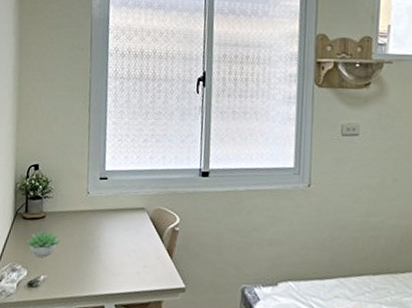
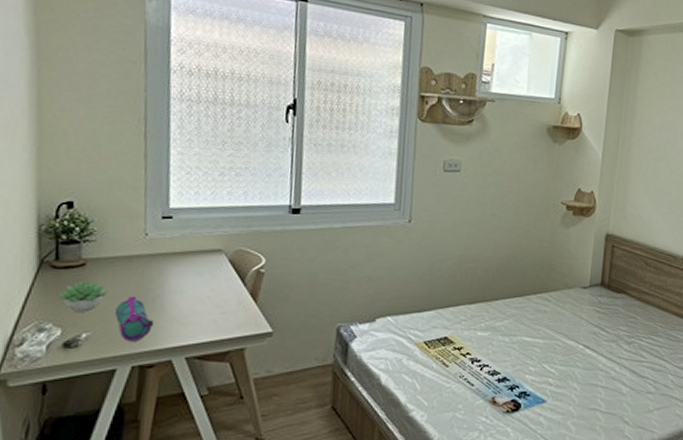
pencil case: none [64,245,92,286] -> present [114,296,155,341]

